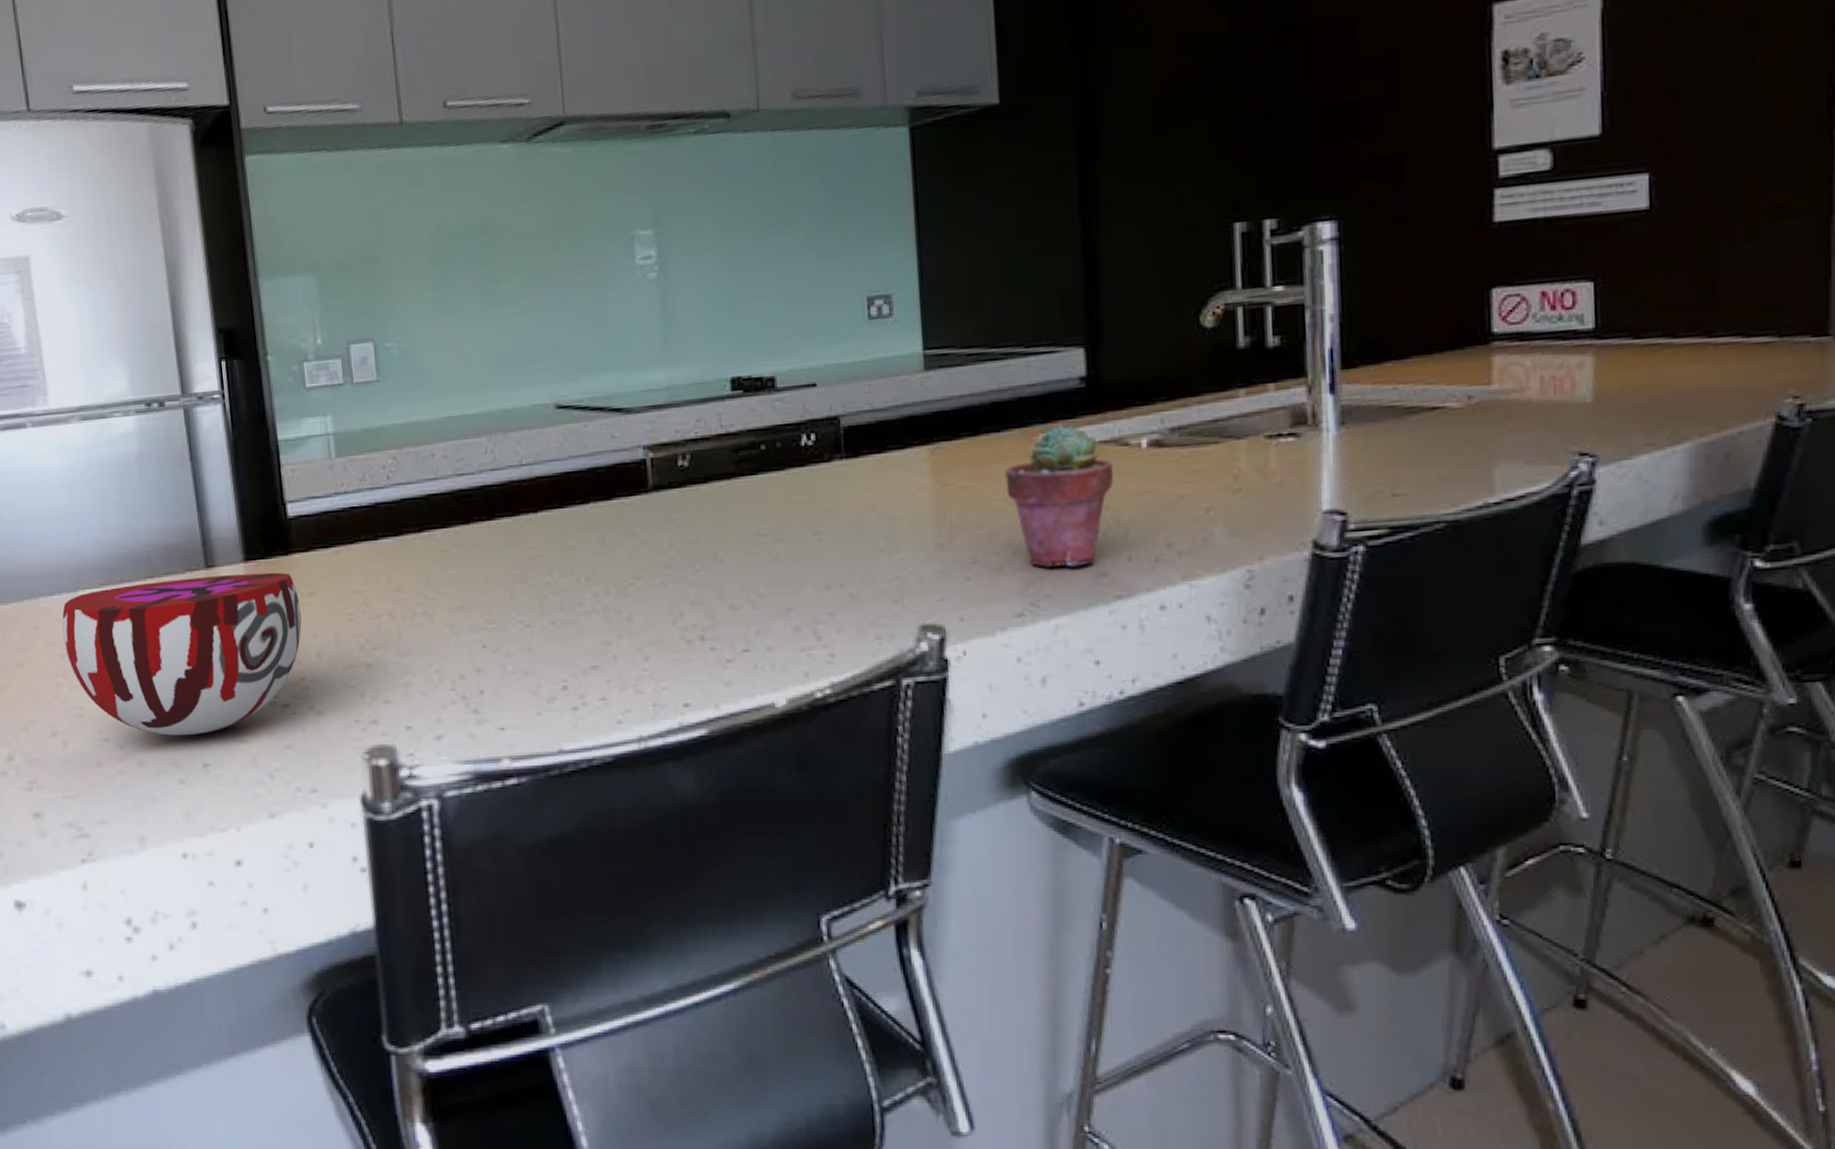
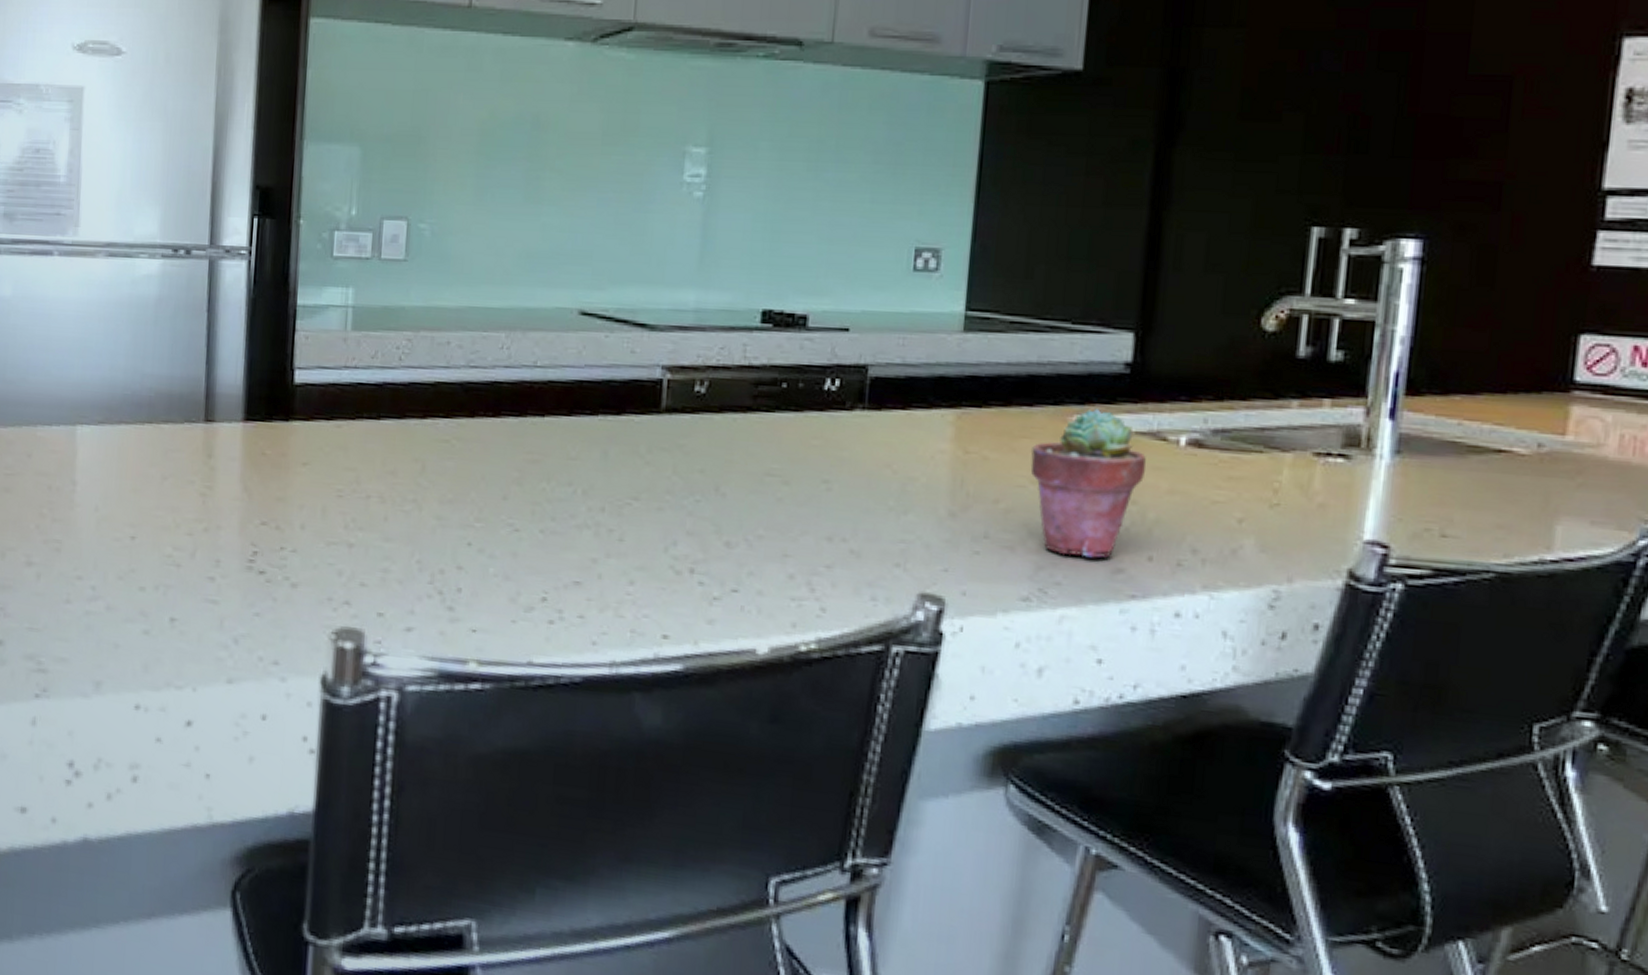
decorative bowl: present [62,572,302,736] -> none [53,427,292,588]

